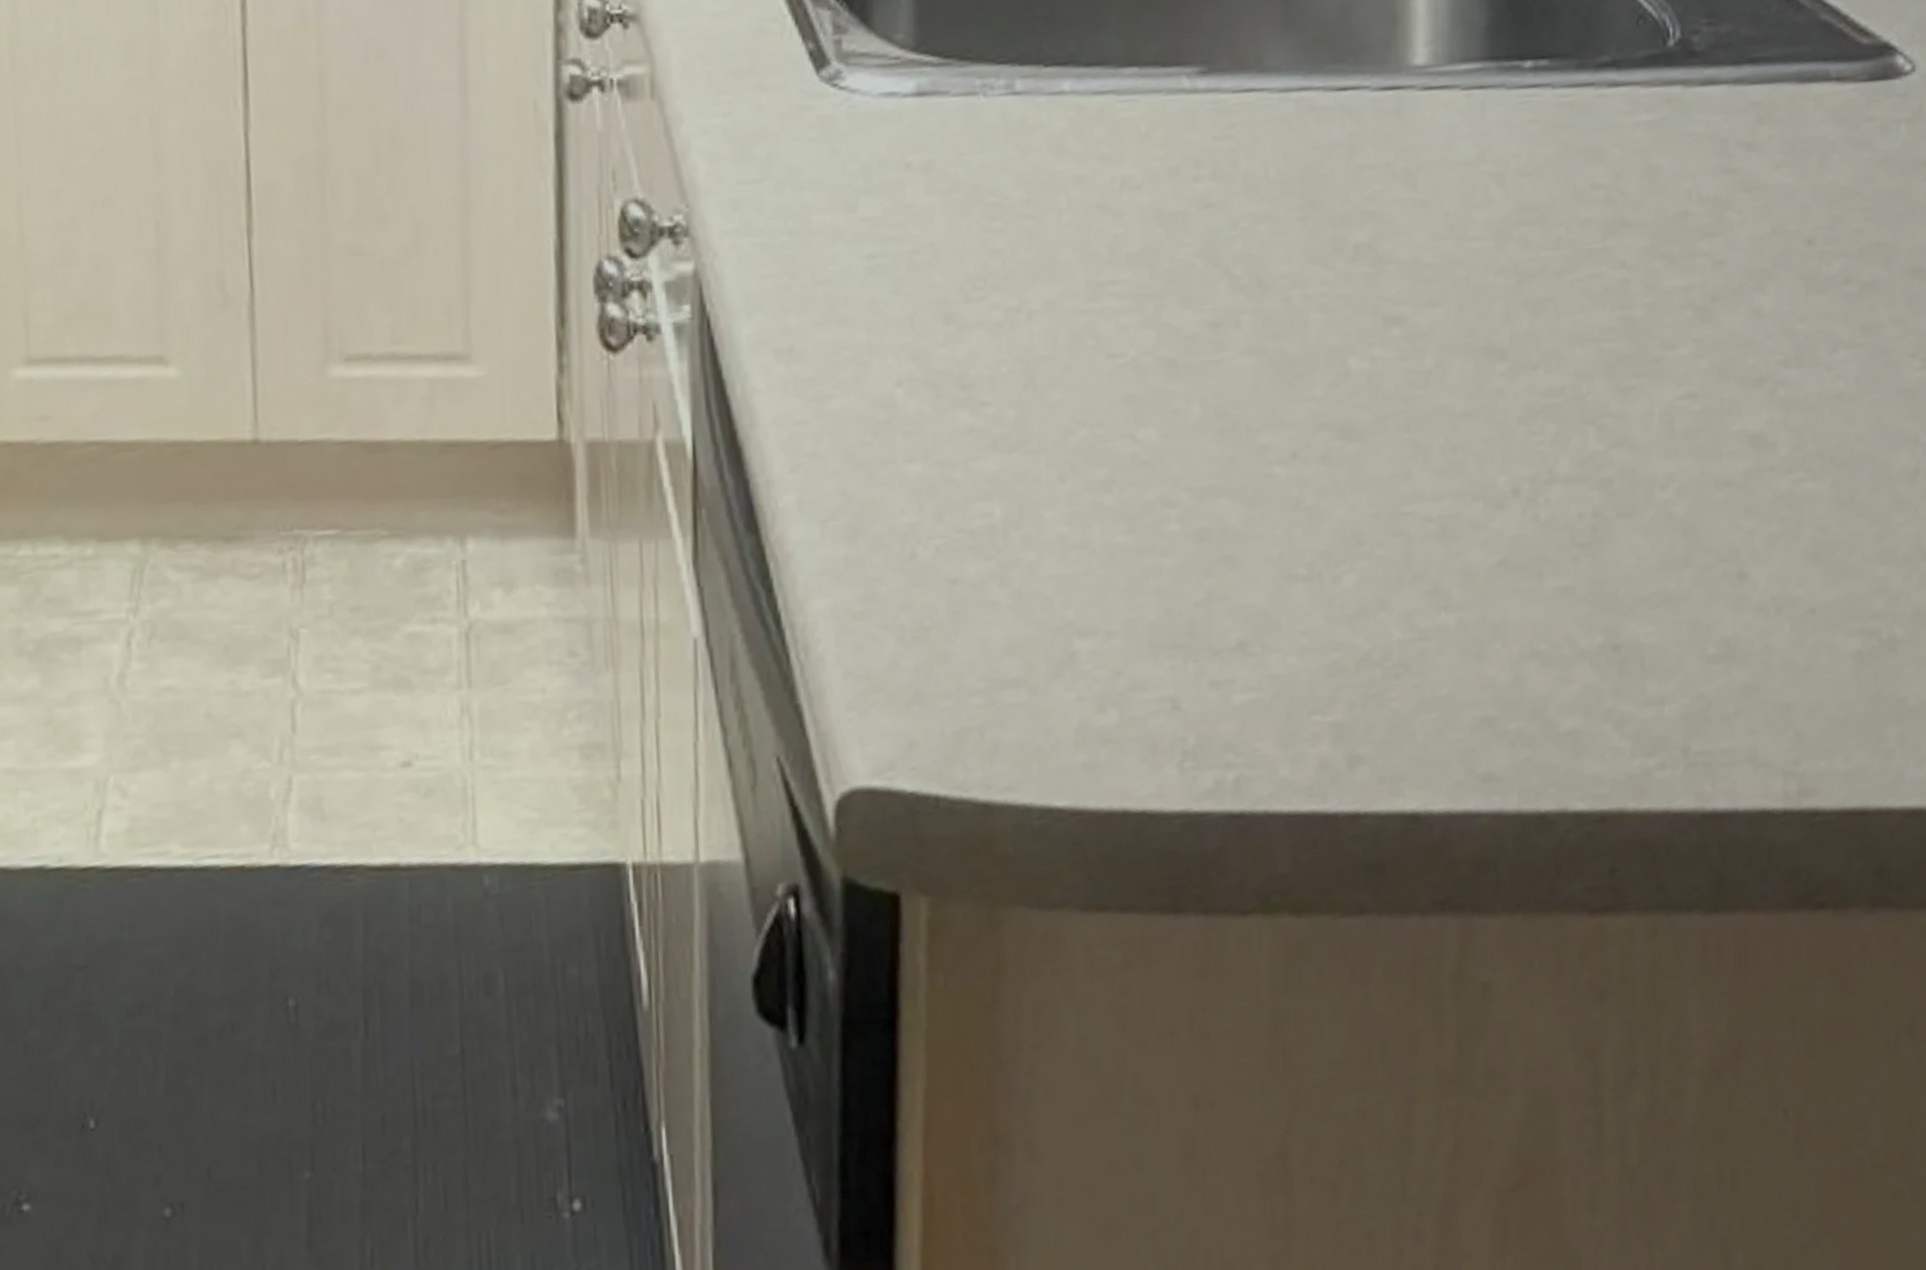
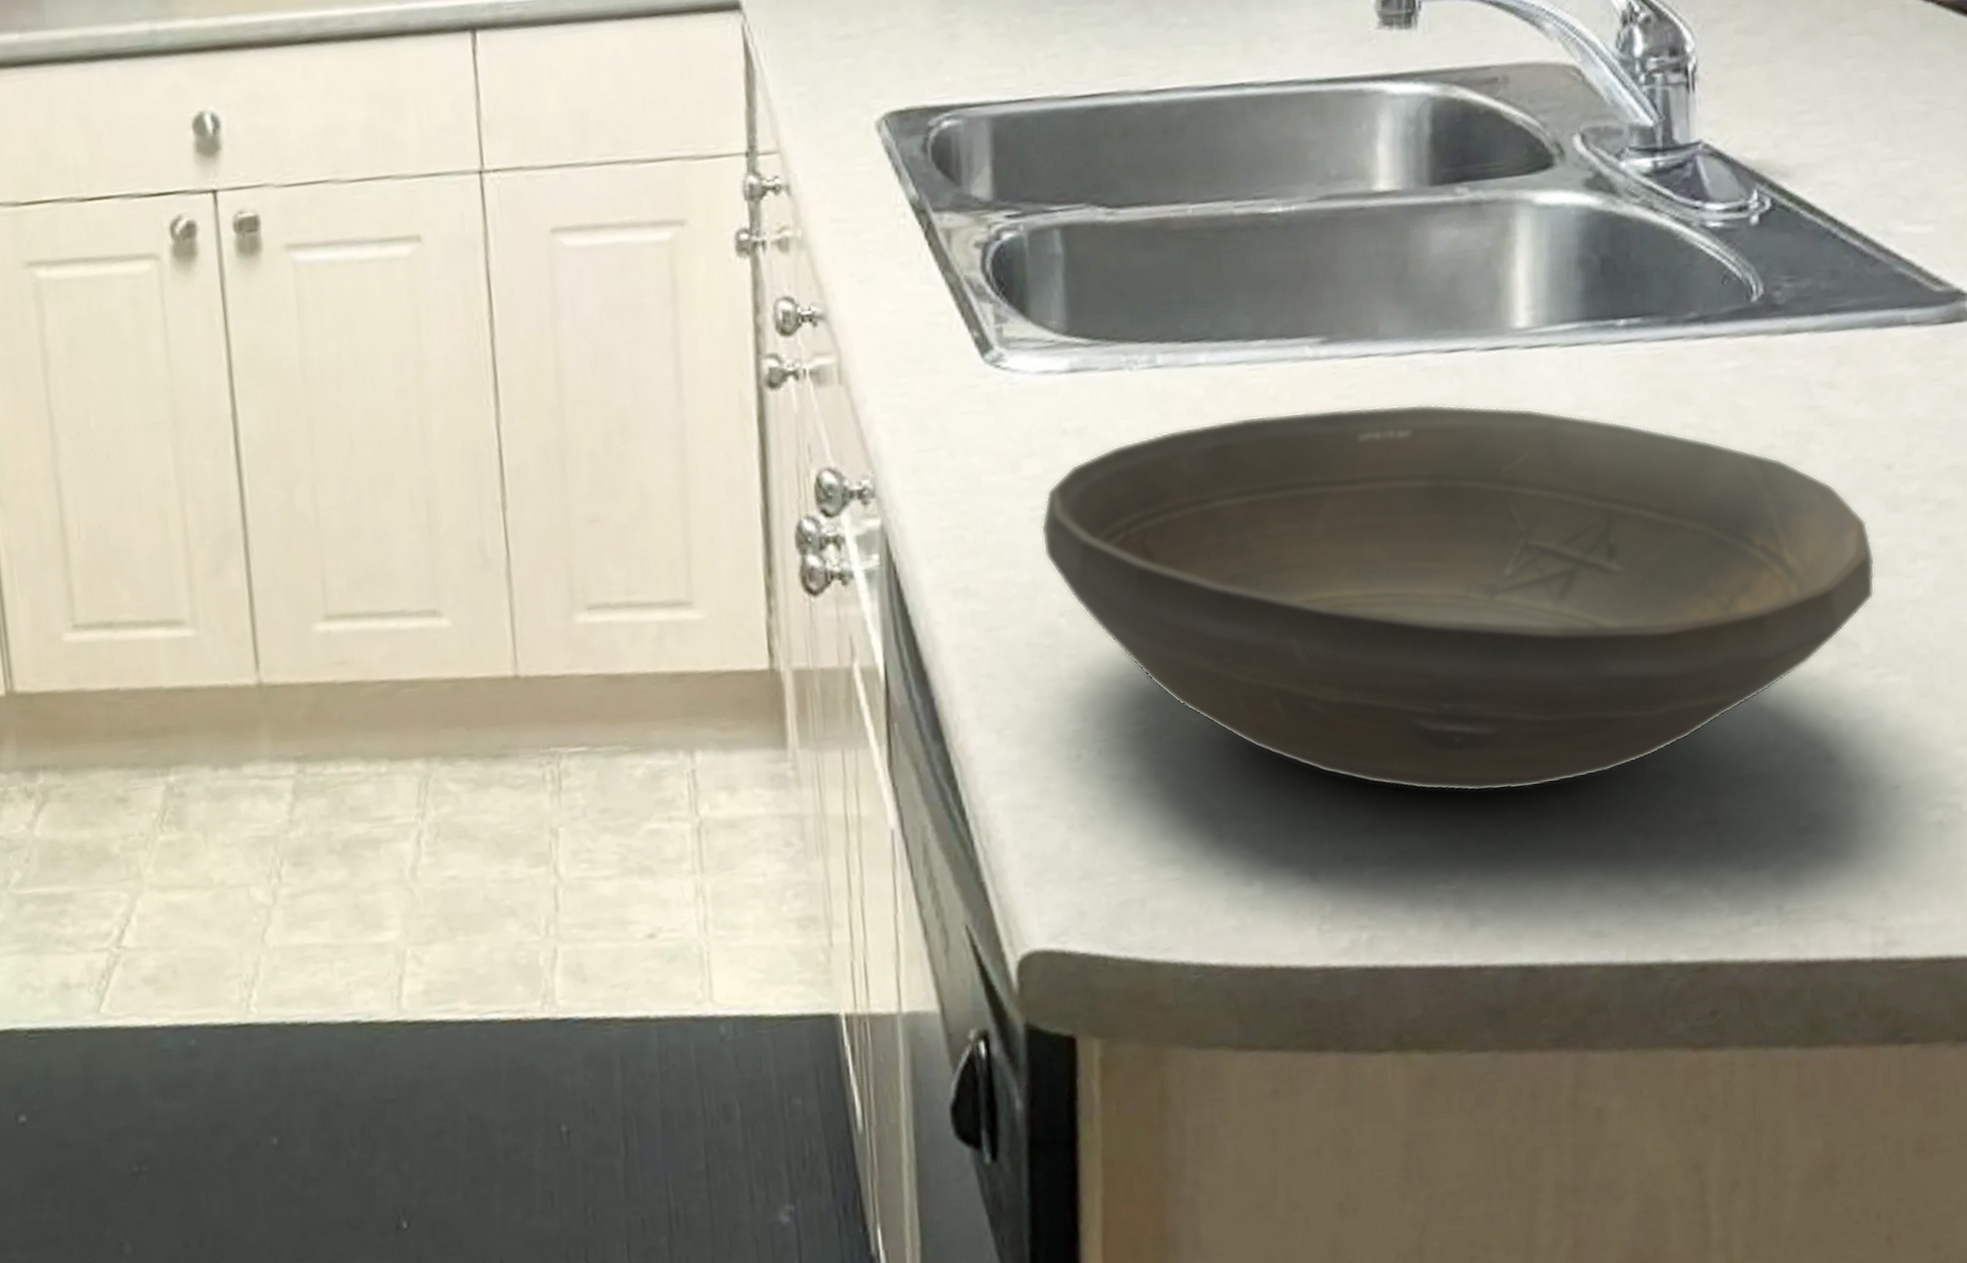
bowl: none [878,149,1794,607] -> present [1040,403,1875,792]

